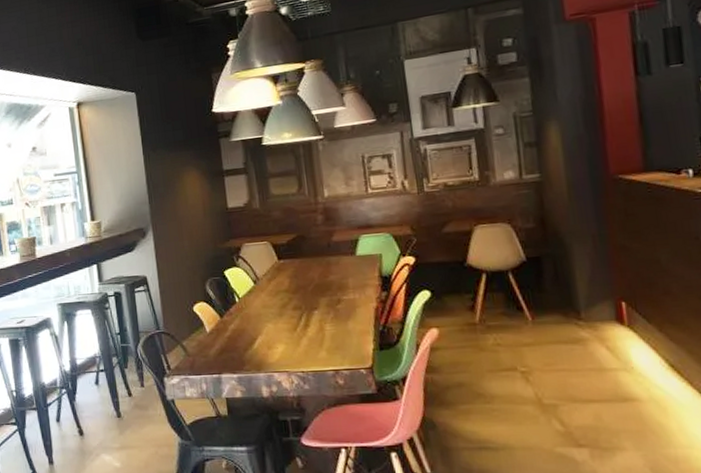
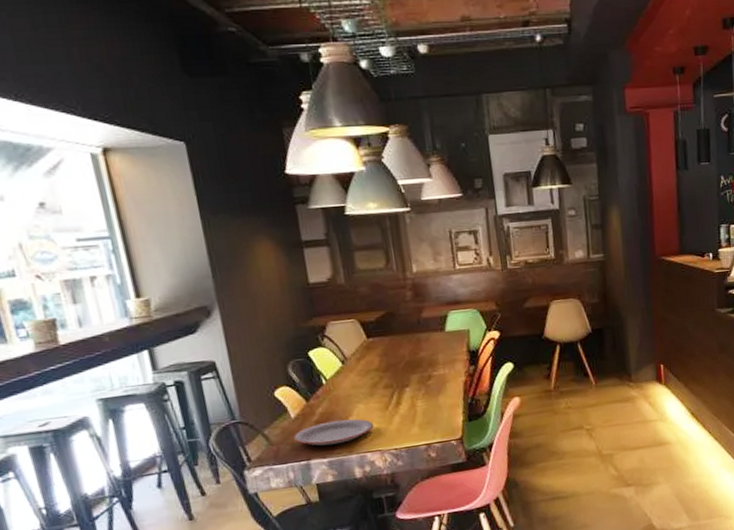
plate: none [208,337,282,362] -> present [294,418,374,446]

